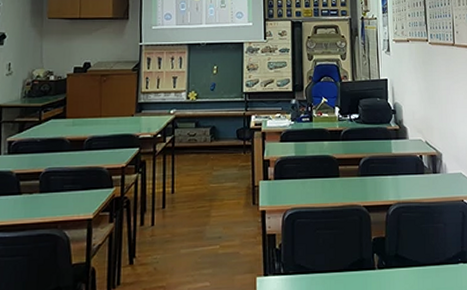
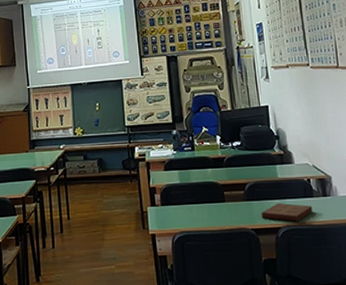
book: none [373,179,423,199] -> present [261,202,312,222]

